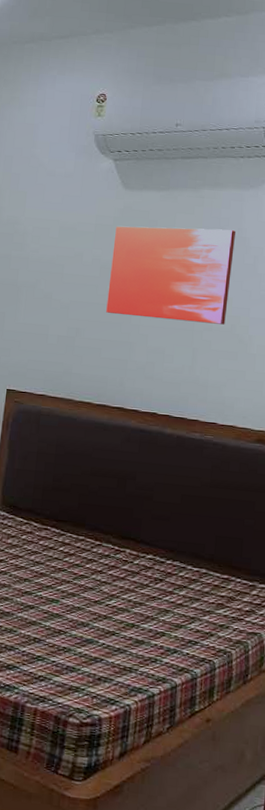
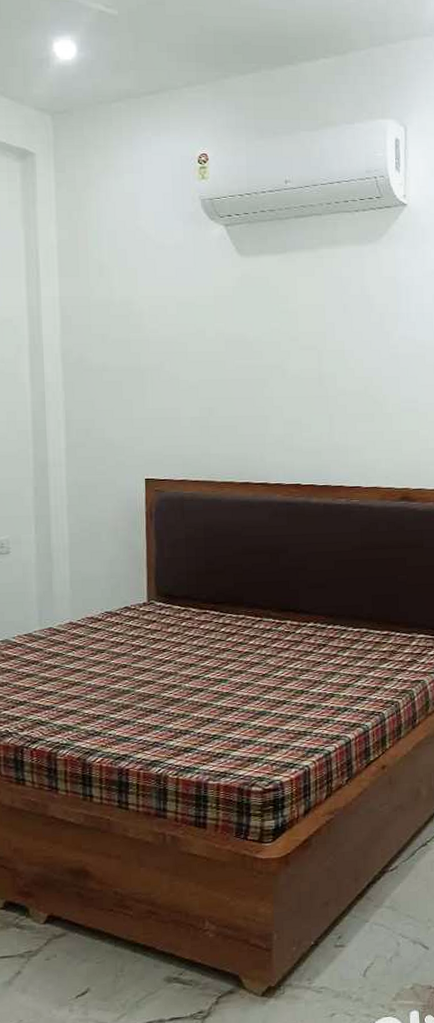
wall art: present [106,226,236,325] -> none [235,288,359,389]

